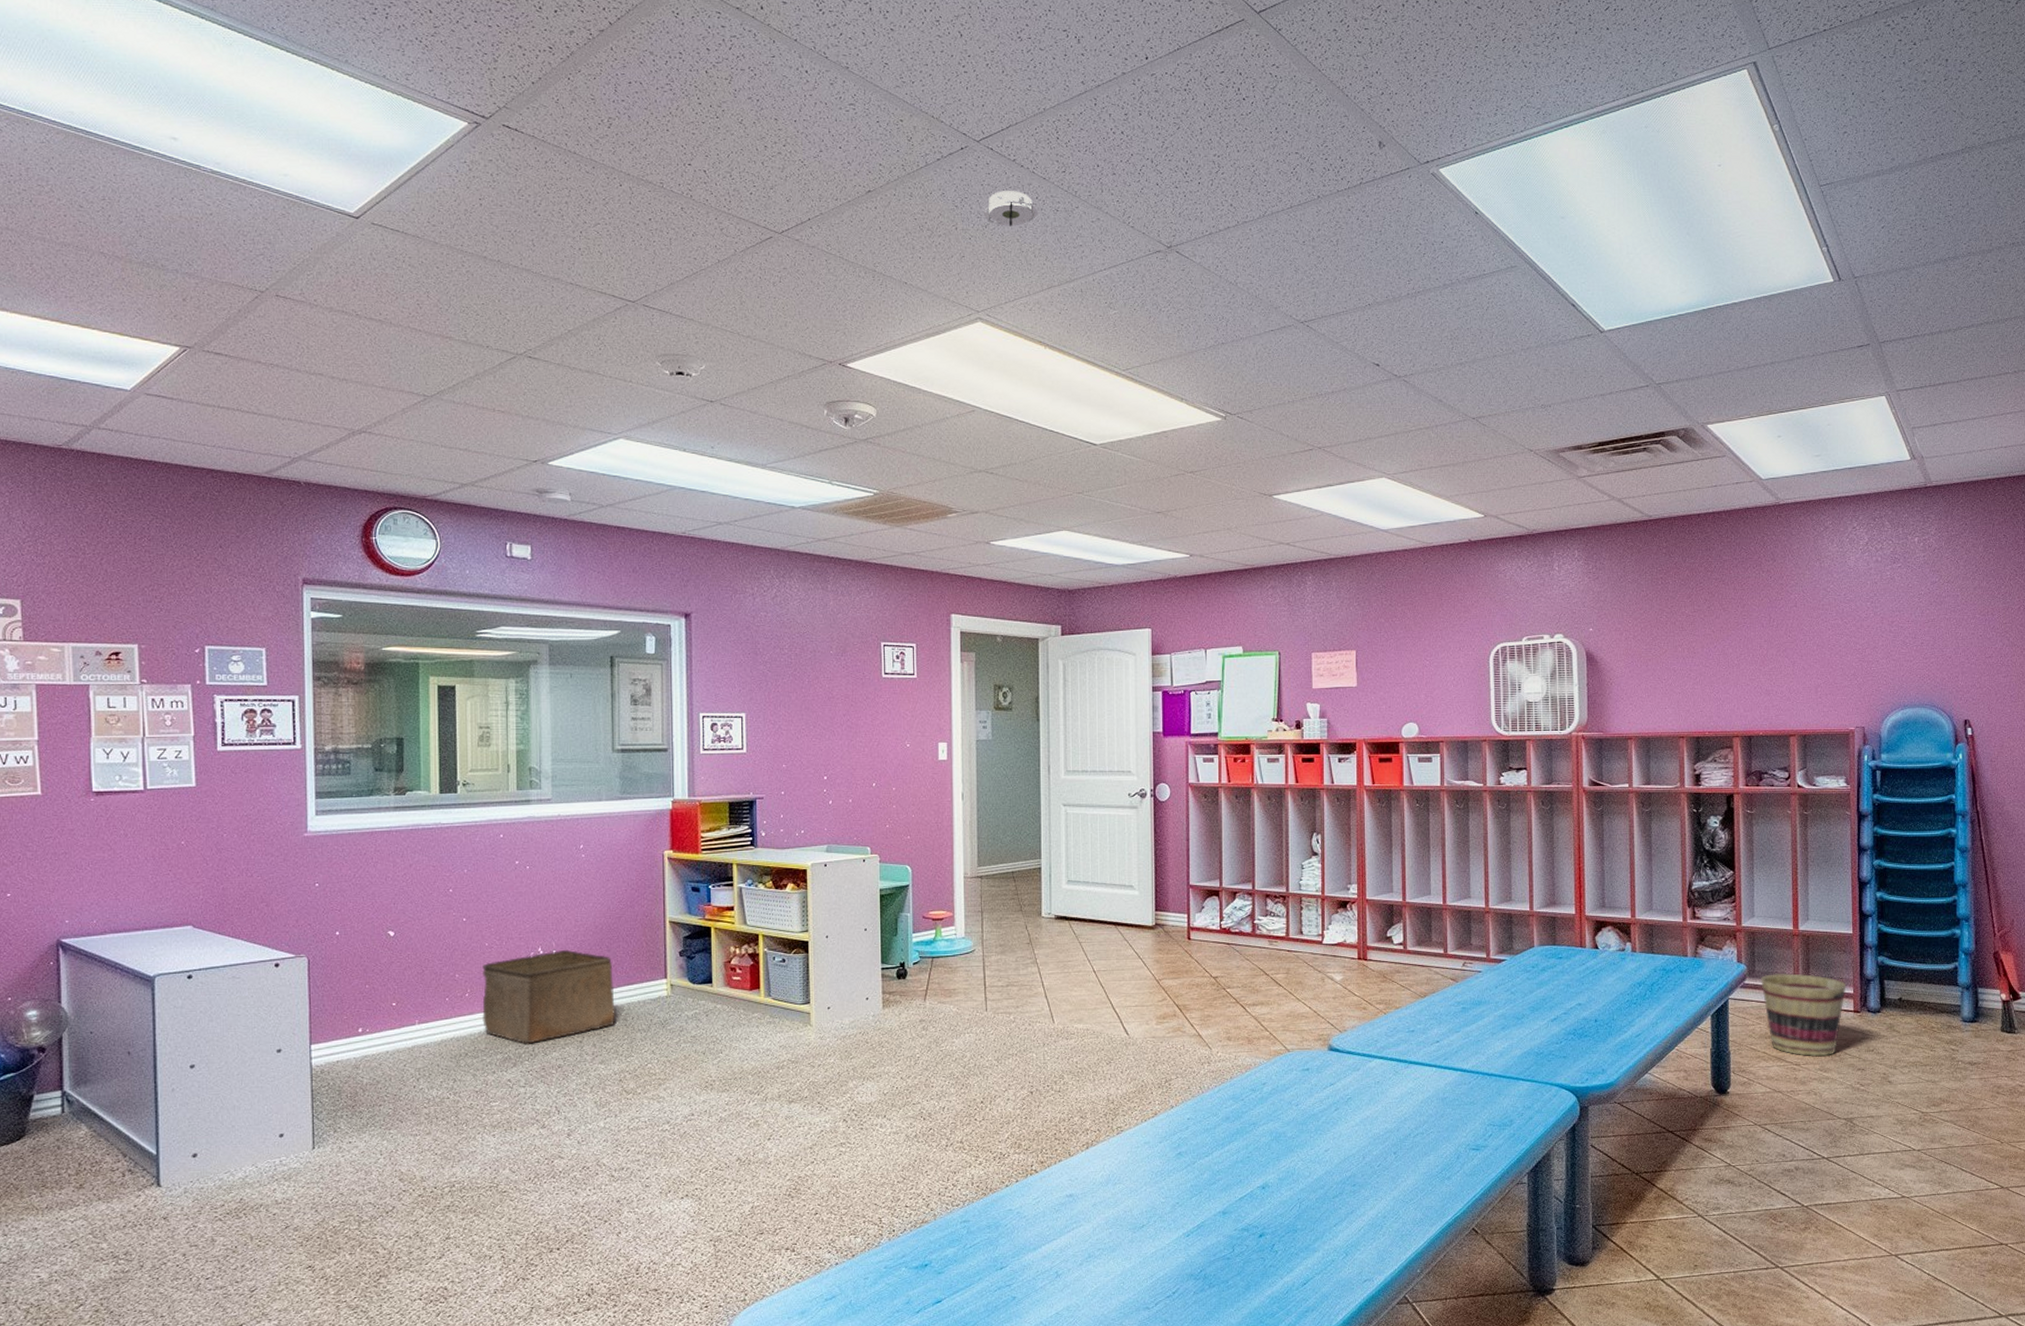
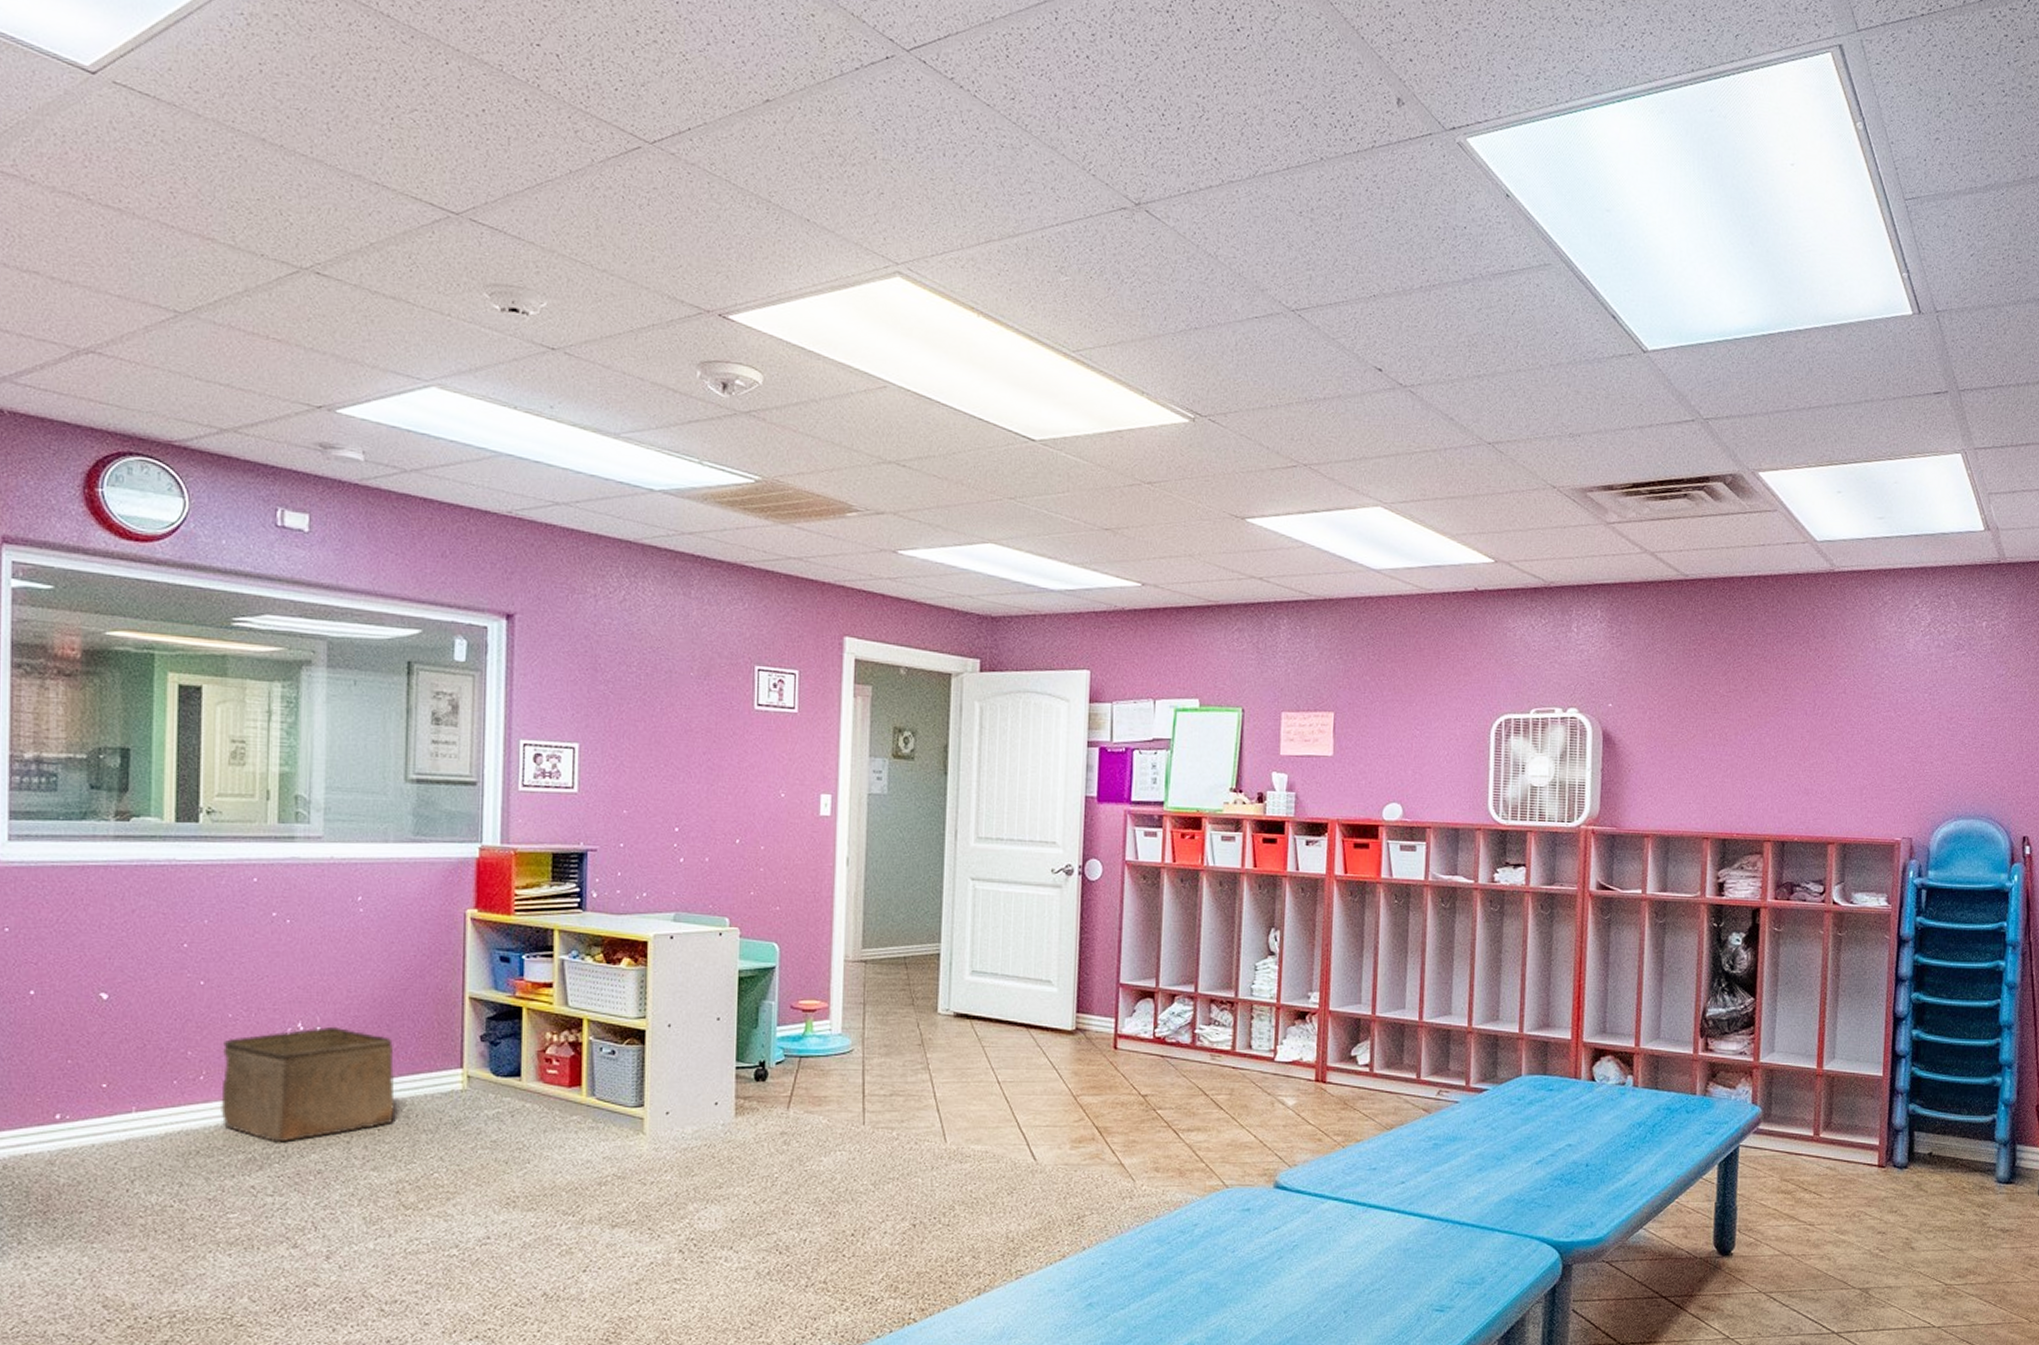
smoke detector: present [982,191,1038,227] -> none [907,115,978,162]
basket: present [1761,973,1847,1056] -> none [1777,1119,1872,1215]

